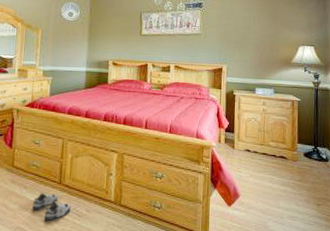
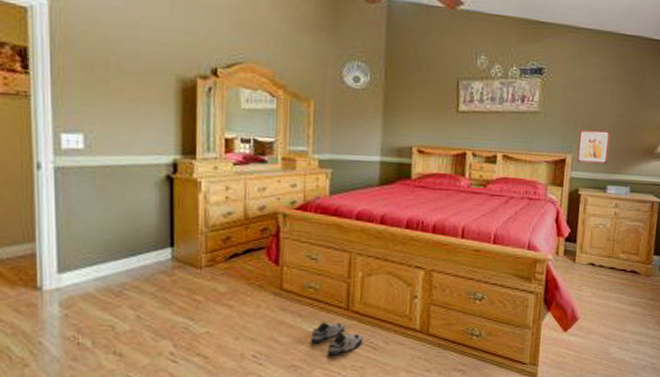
wall art: none [231,46,256,72] -> present [577,129,611,165]

